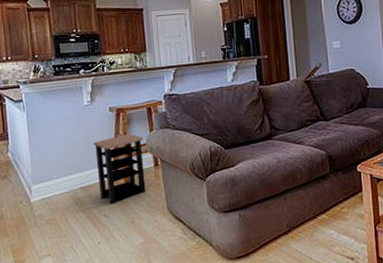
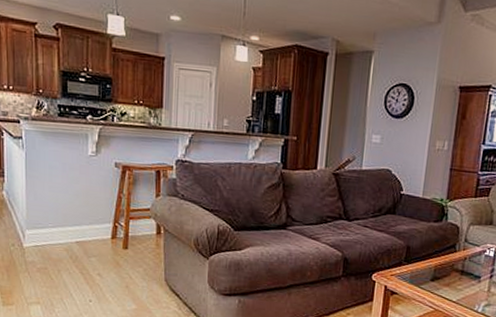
side table: present [93,134,146,205] -> none [94,194,149,265]

